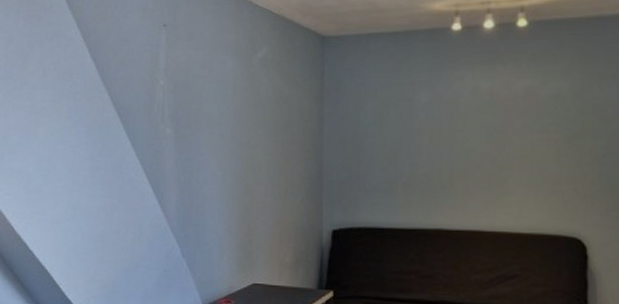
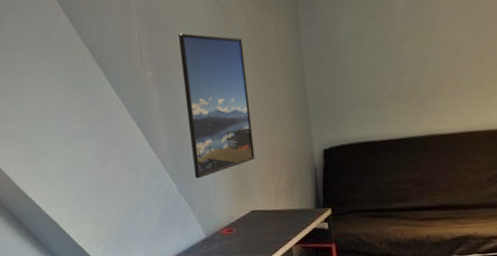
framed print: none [200,95,266,244] -> present [179,33,255,179]

